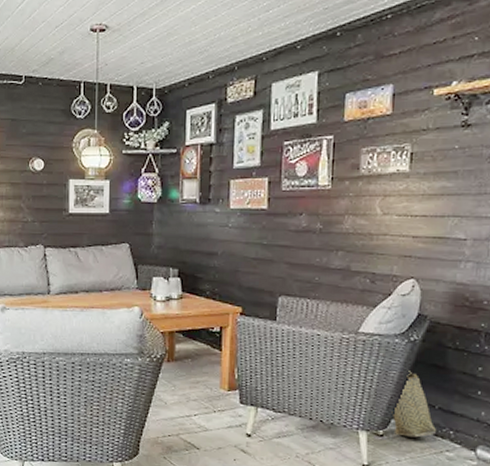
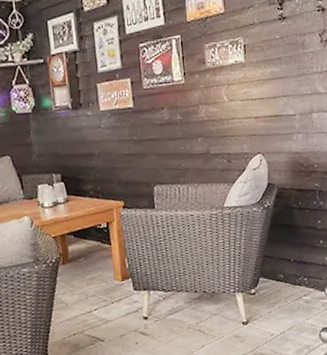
basket: present [391,371,437,438] -> none [259,233,295,291]

